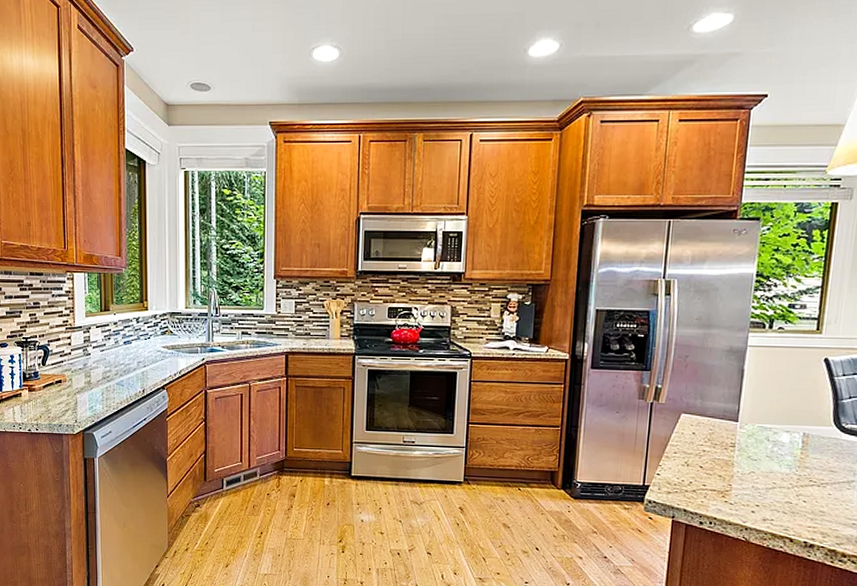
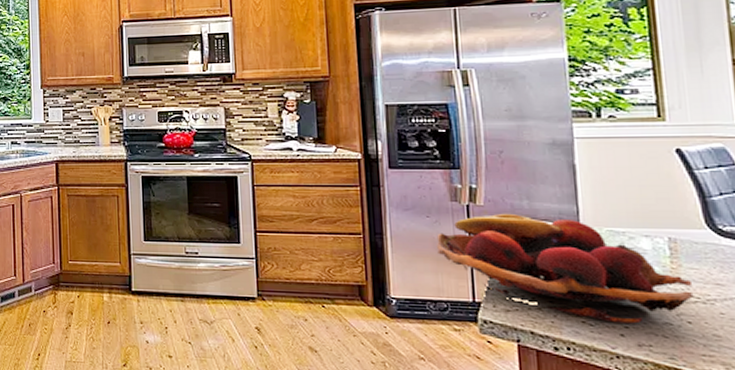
fruit basket: none [621,410,813,503] -> present [436,213,692,324]

